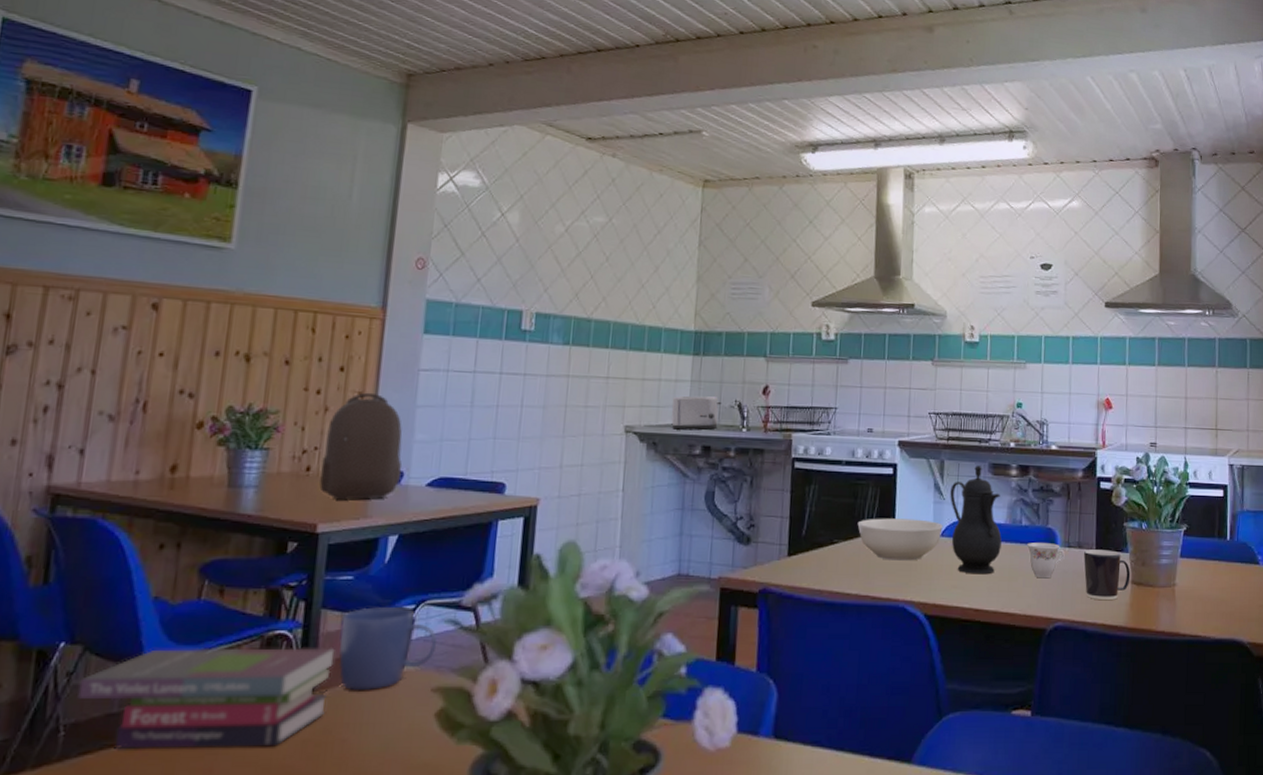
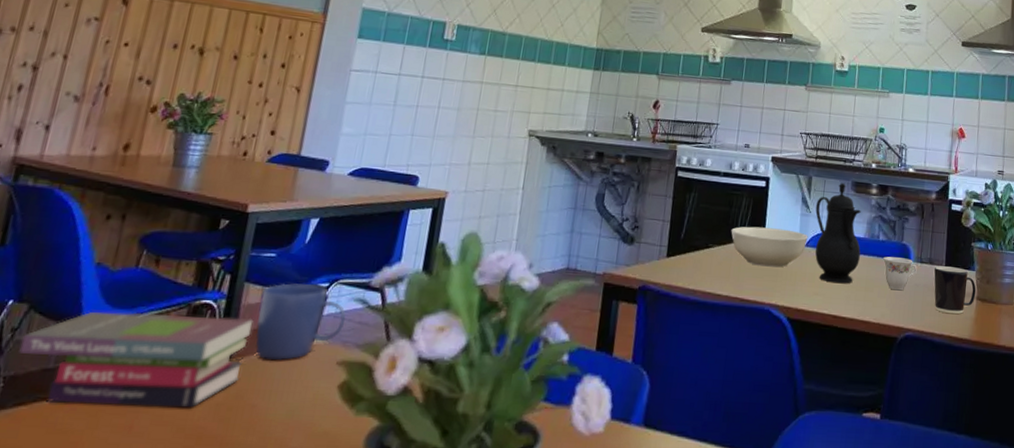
backpack: present [319,392,403,500] -> none [253,87,332,184]
toaster: present [671,395,722,430] -> none [570,105,617,138]

